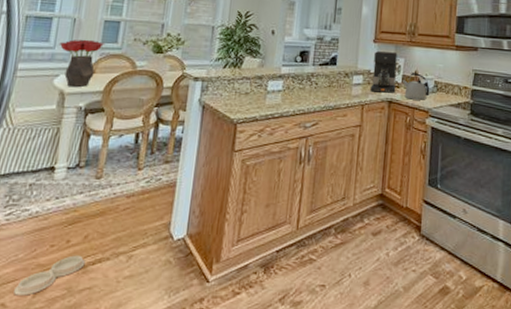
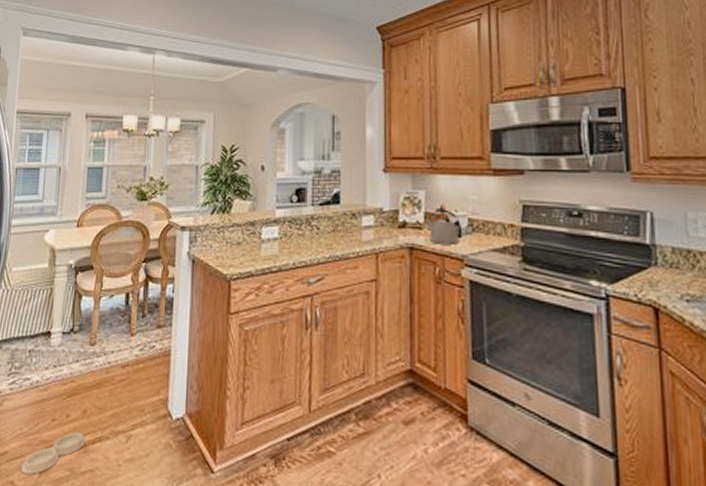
bouquet: present [59,39,105,88] -> none [47,189,90,243]
coffee maker: present [370,51,398,93] -> none [385,183,418,237]

